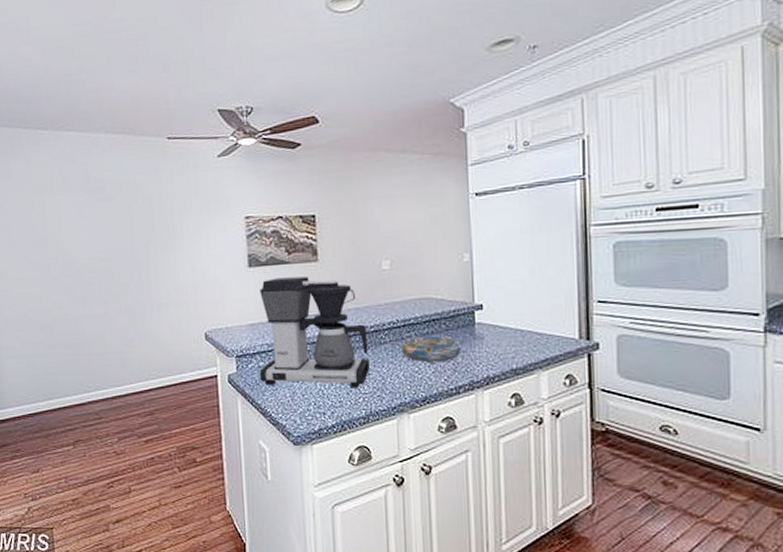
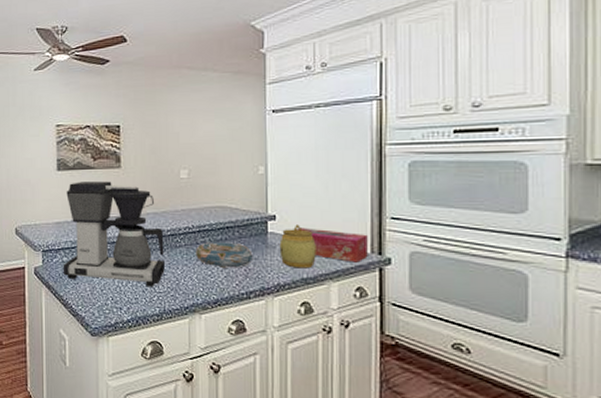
jar: none [487,313,525,359] -> present [279,225,316,269]
tissue box: none [504,316,576,350] -> present [296,227,368,263]

